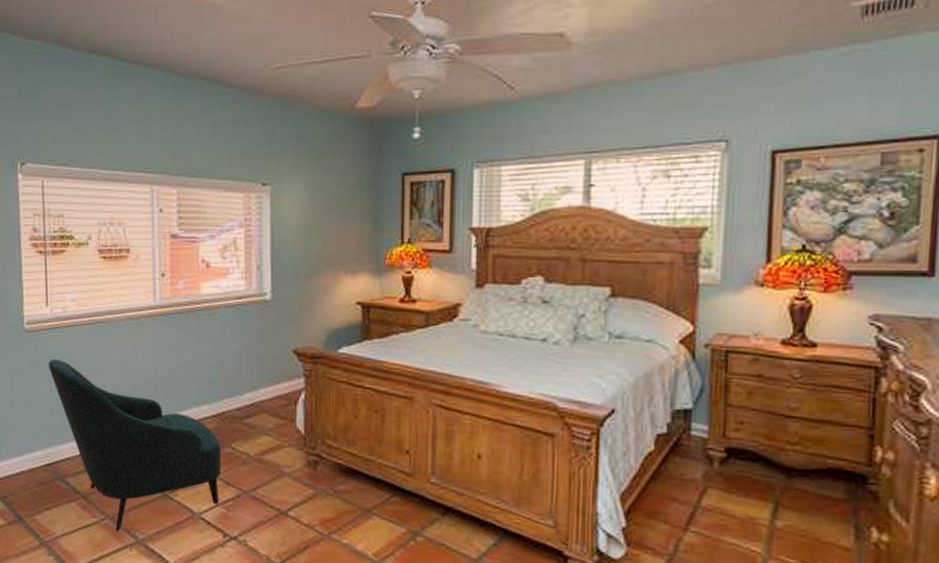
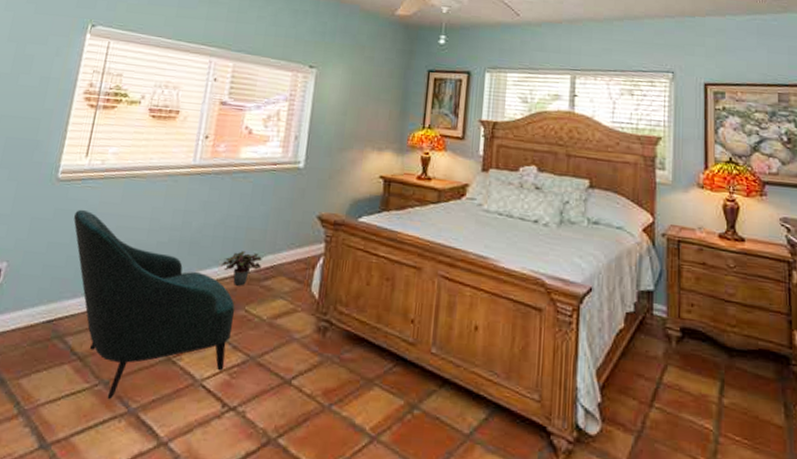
potted plant: none [200,390,241,425] -> present [221,251,262,286]

